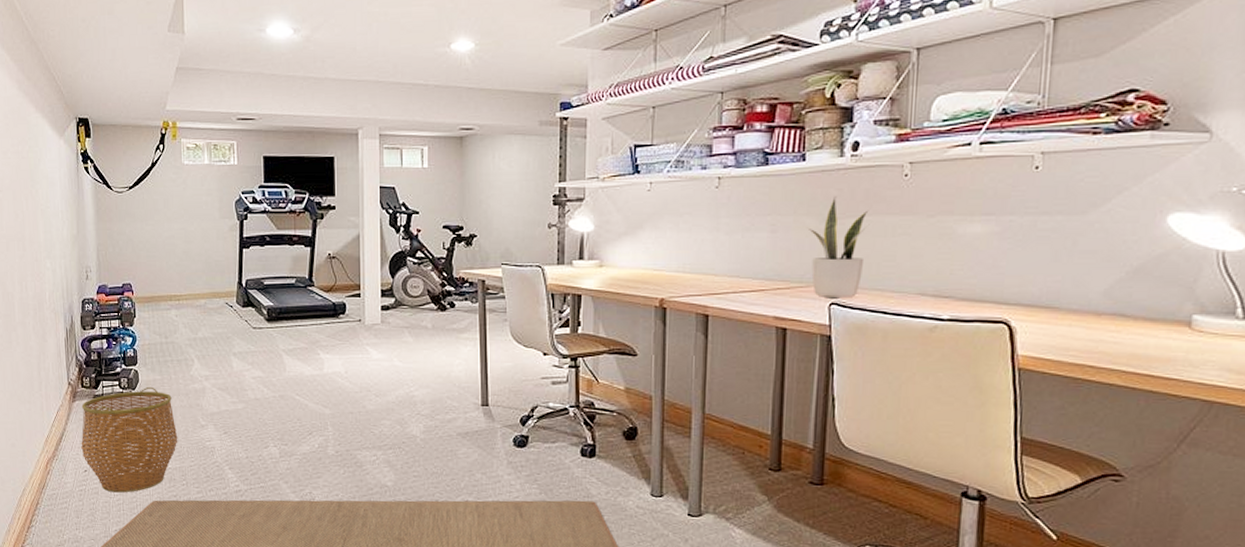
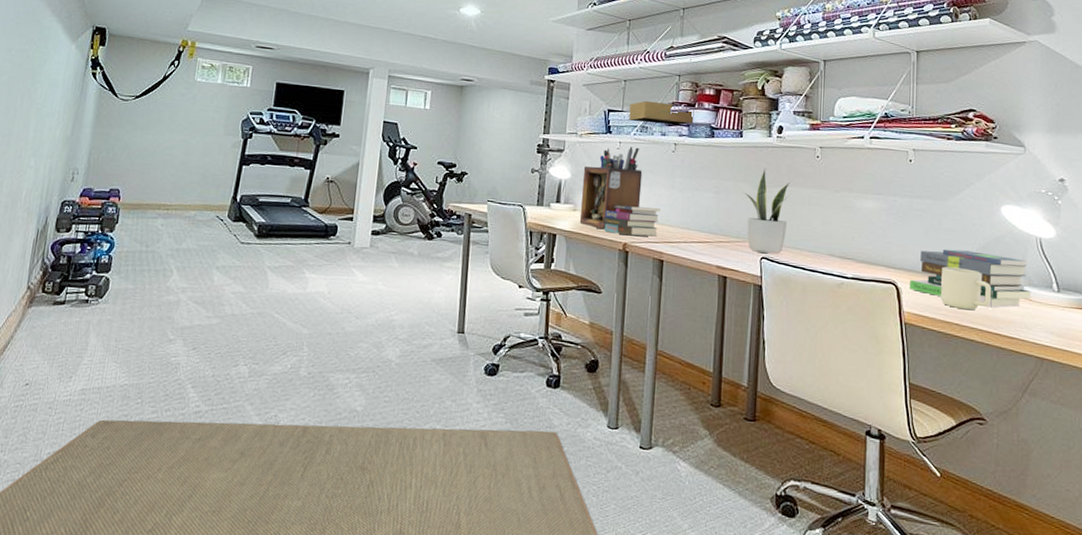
basket: present [81,386,178,493] -> none [27,295,142,410]
desk organizer: none [607,186,680,285] -> present [579,147,643,230]
books: none [634,255,703,290] -> present [602,205,660,237]
box: none [660,128,742,156] -> present [629,100,694,126]
books: none [1027,275,1203,345] -> present [910,249,1031,309]
mug: none [1069,298,1145,349] -> present [940,266,992,311]

